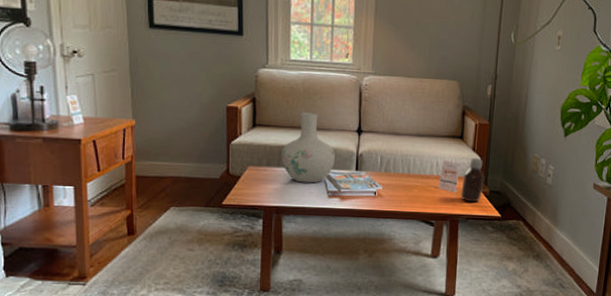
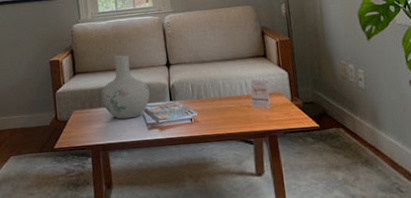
bottle: present [461,157,485,203] -> none [273,72,296,117]

